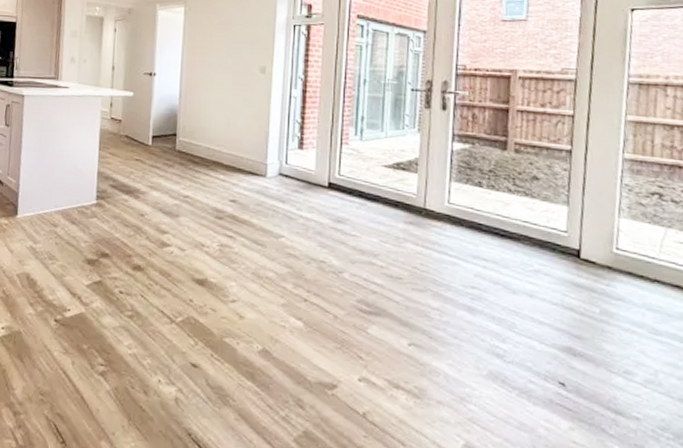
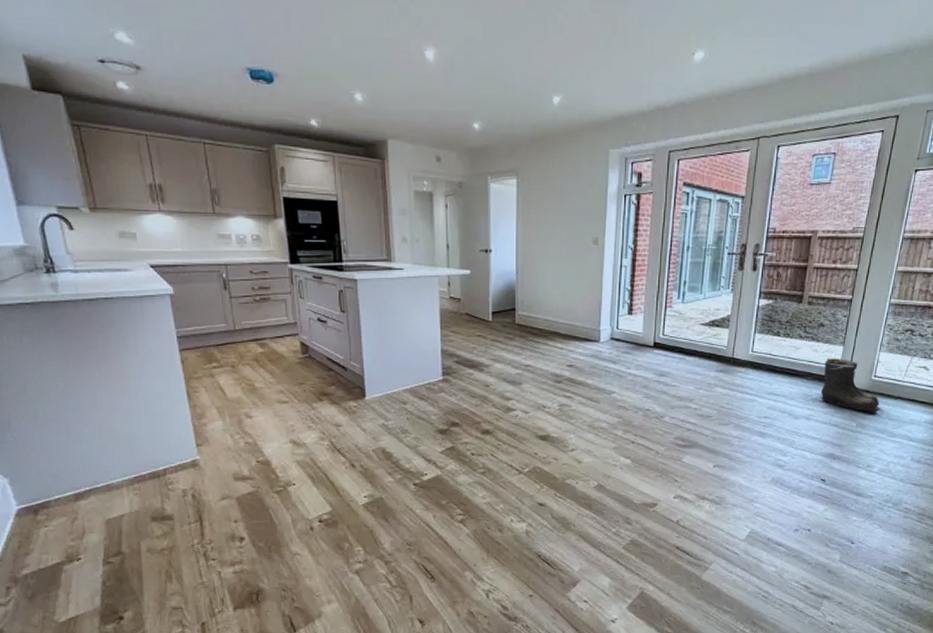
boots: none [543,220,630,299] -> present [820,358,879,414]

